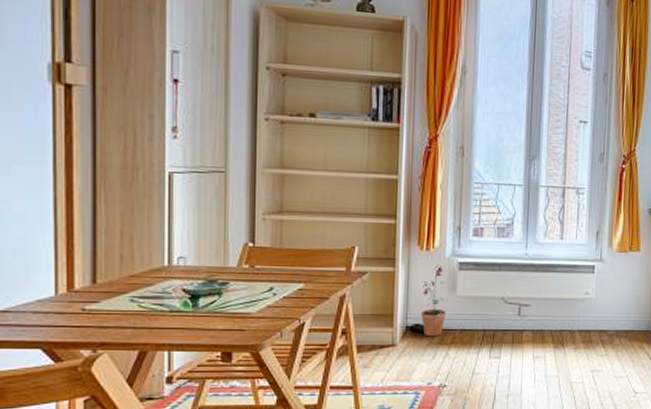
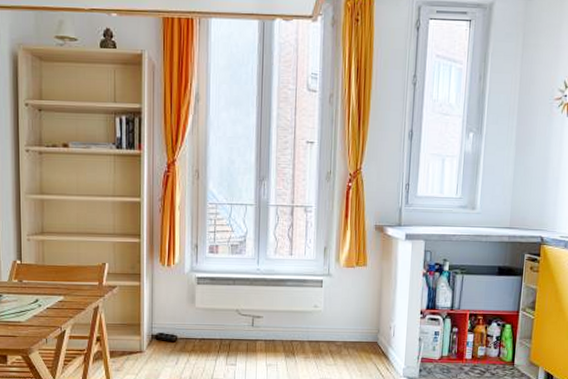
potted plant: present [421,265,447,337] -> none [164,279,187,345]

